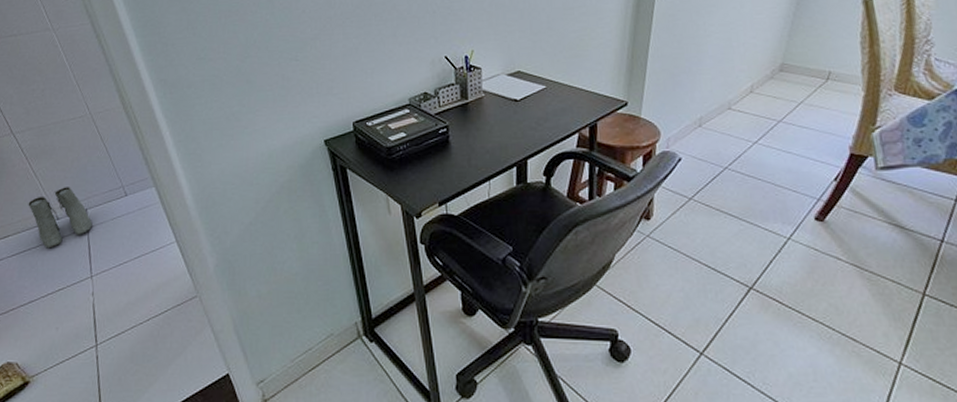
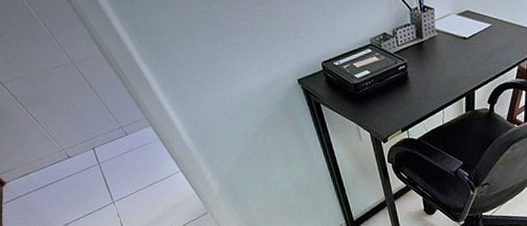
boots: present [28,187,93,249] -> none [37,129,103,182]

